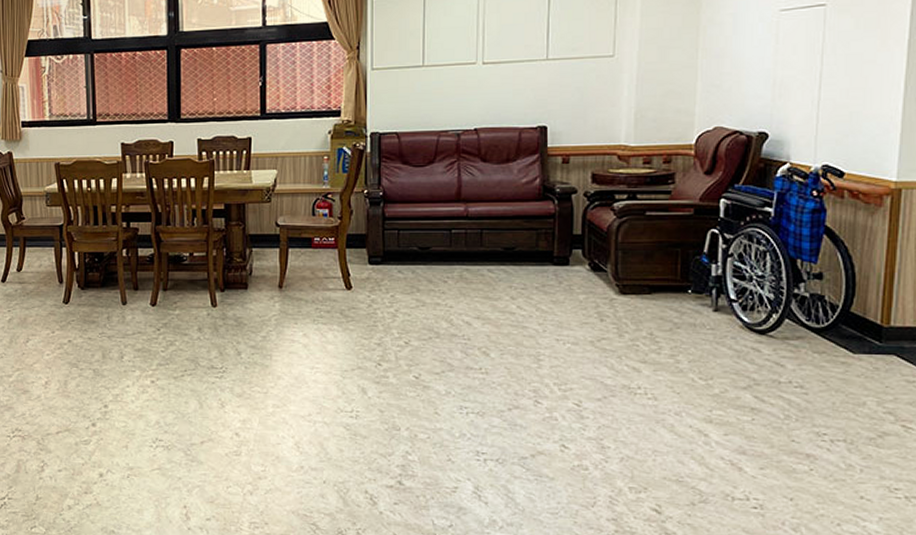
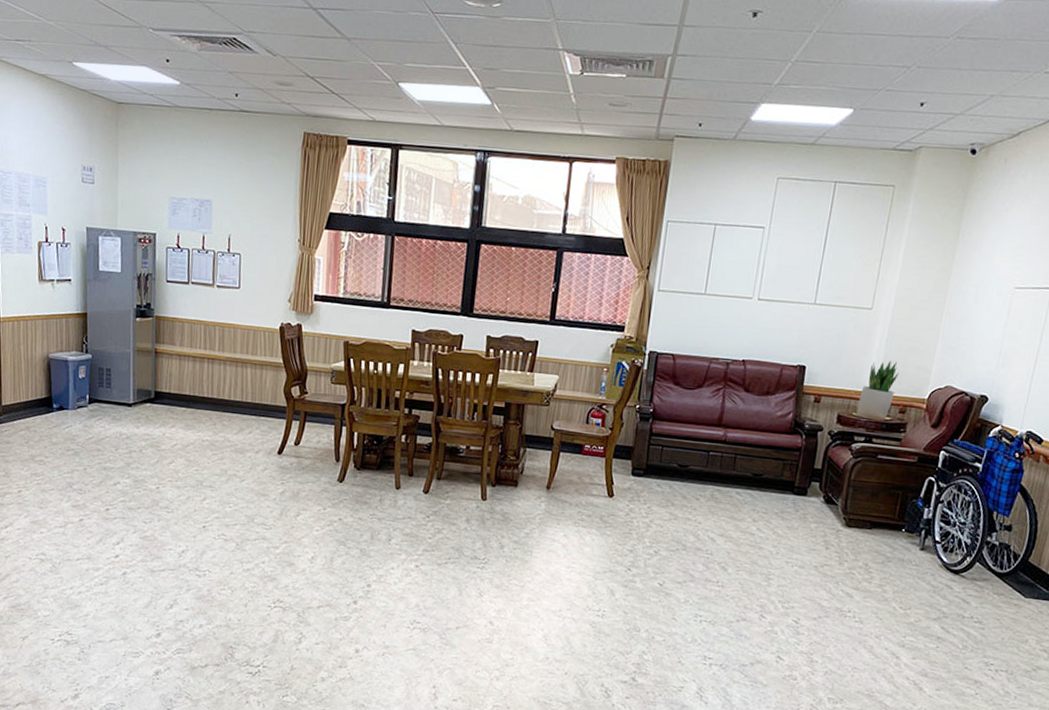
planter: none [613,108,656,175] -> present [856,360,899,421]

